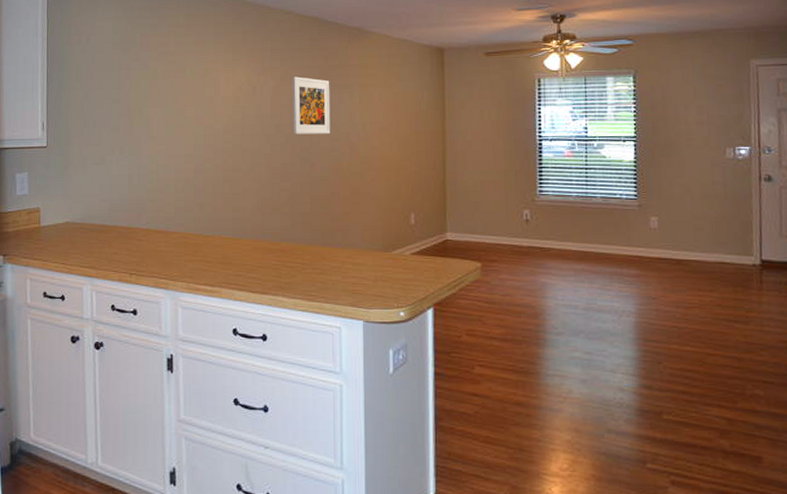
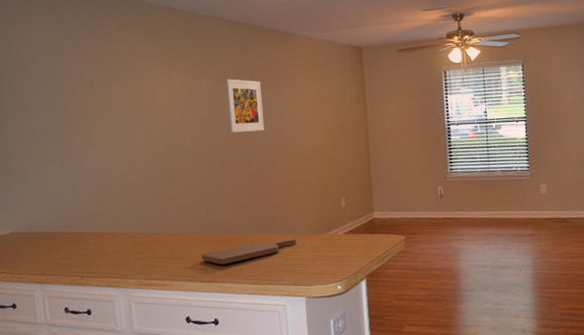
cutting board: none [254,254,357,275] -> present [201,238,296,265]

